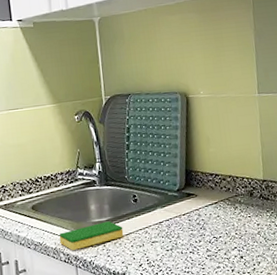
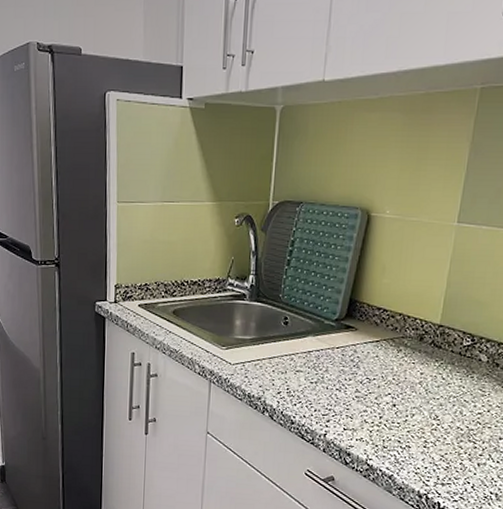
dish sponge: present [59,221,124,250] -> none [196,340,267,364]

